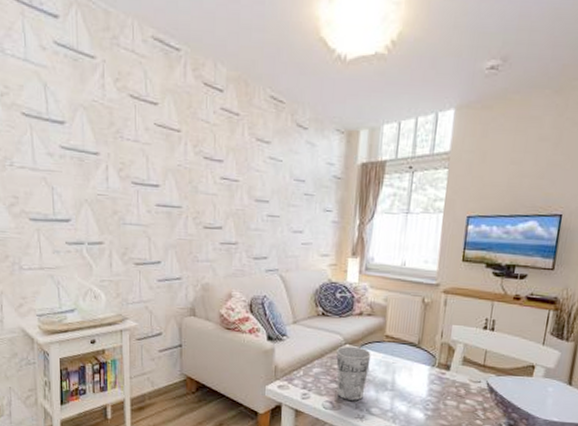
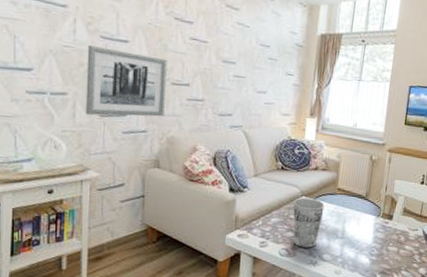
wall art: none [120,192,198,264] -> present [85,45,167,117]

